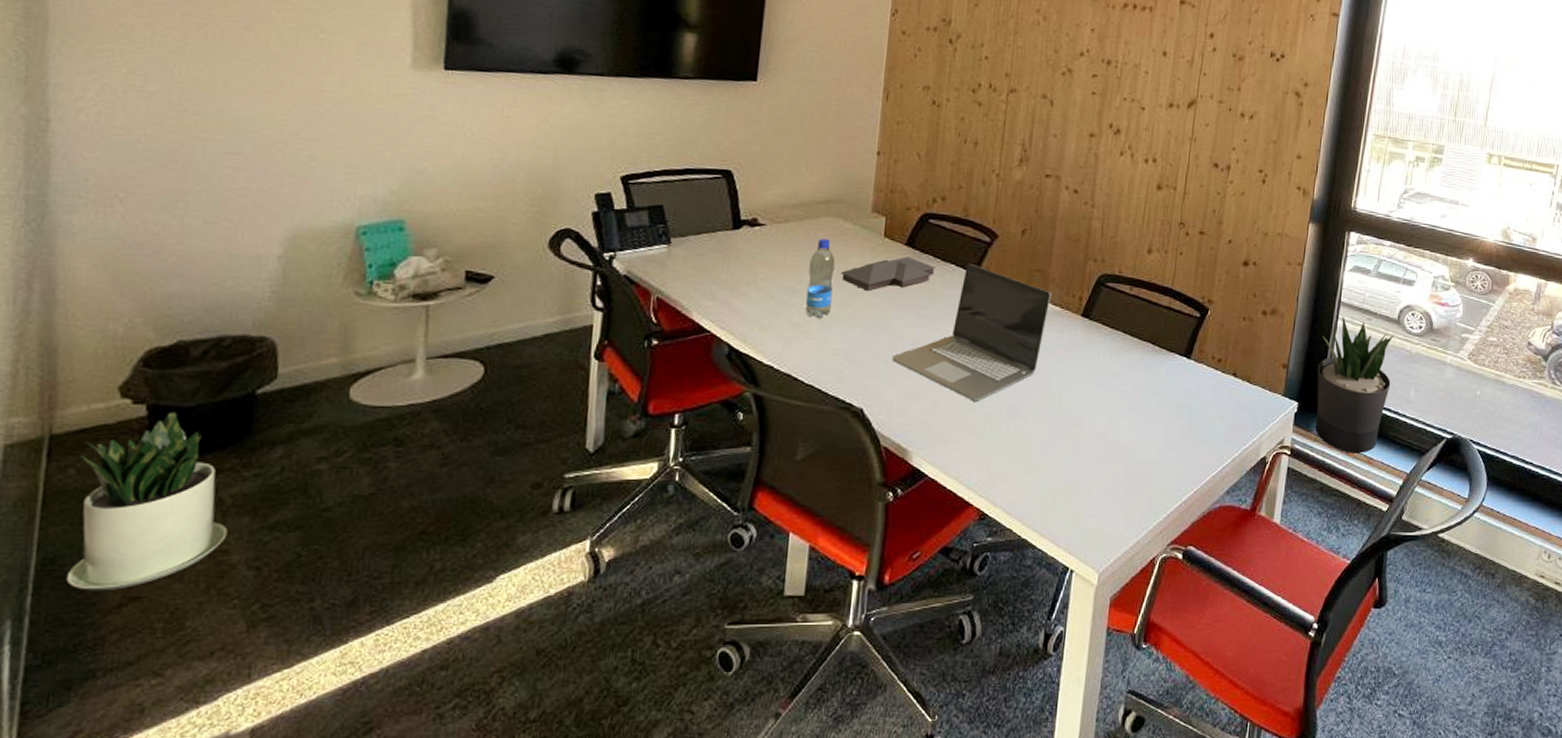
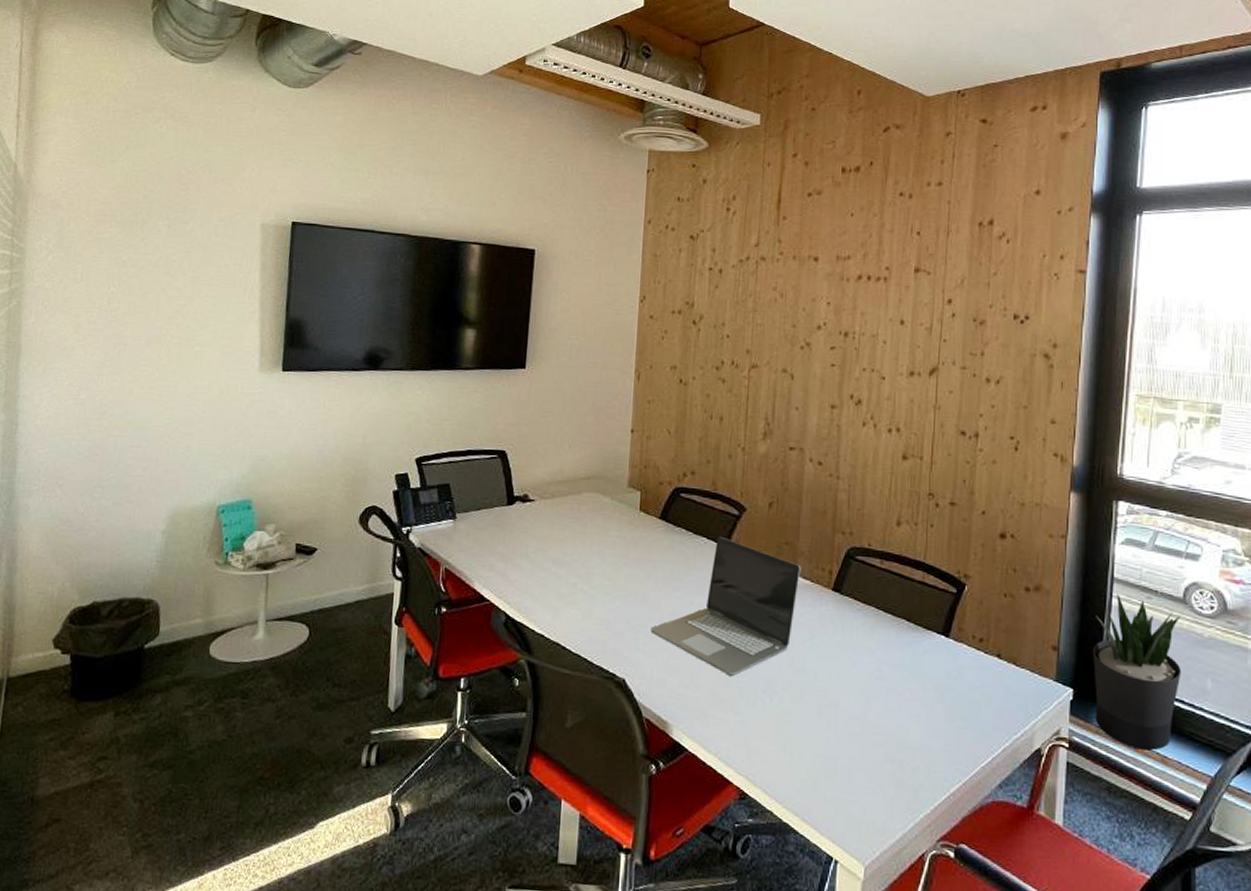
planter: present [65,413,228,592] -> none [12,662,121,813]
bottle: present [805,238,835,319] -> none [571,513,596,590]
papers: present [840,256,935,291] -> none [601,529,688,563]

